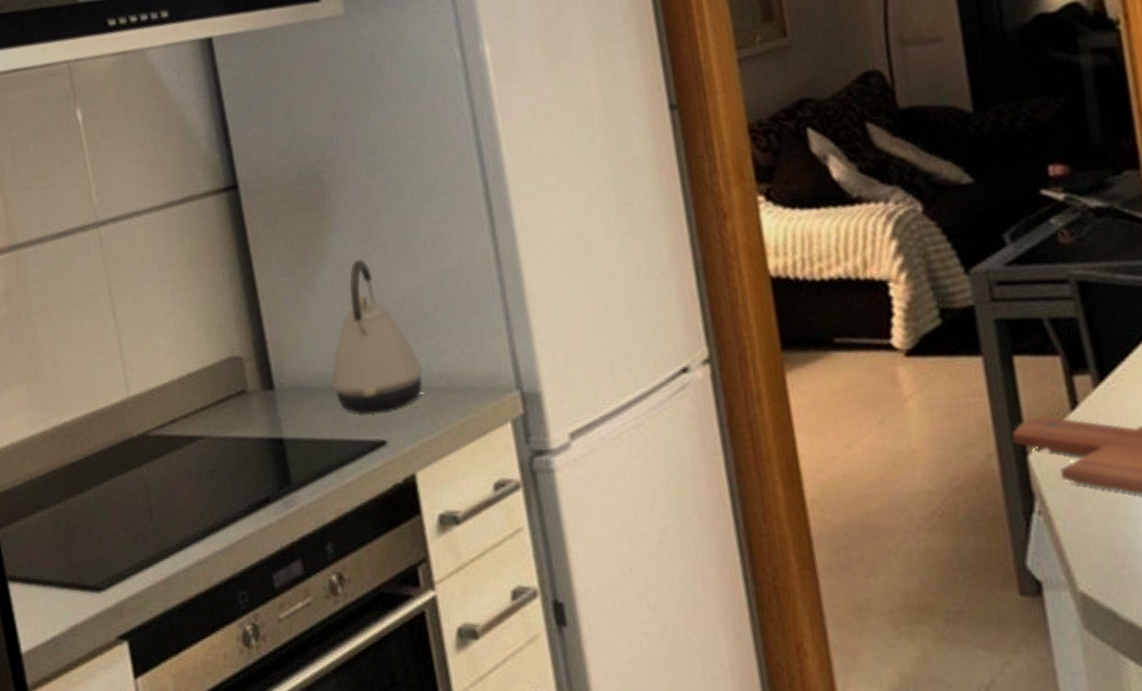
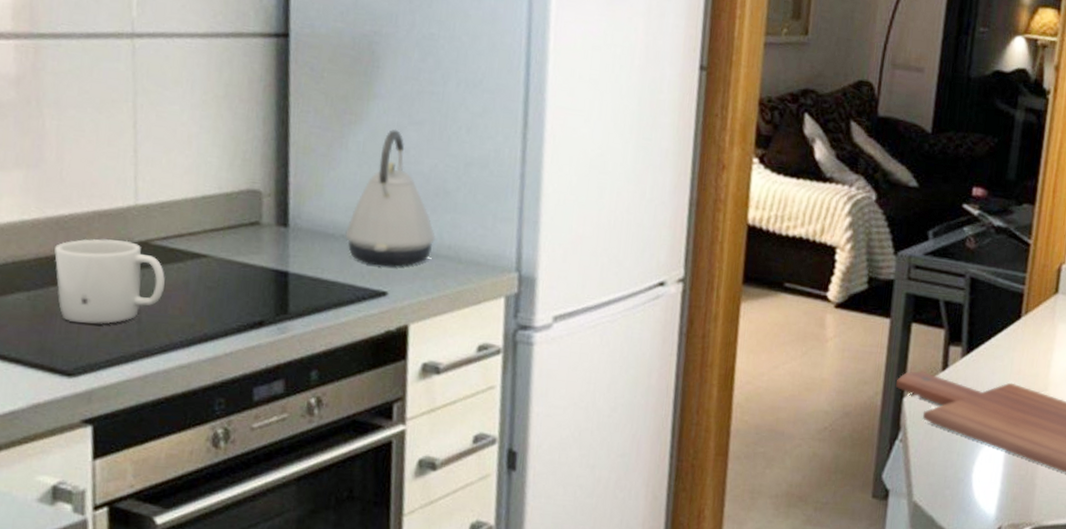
mug: none [65,436,169,533] -> present [54,239,165,325]

